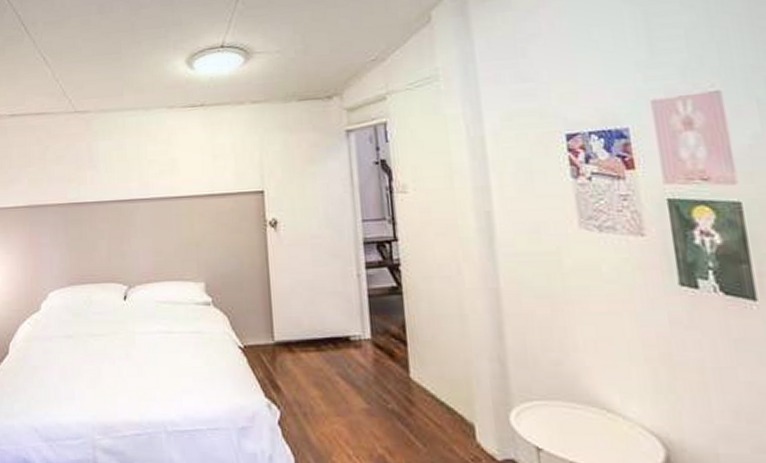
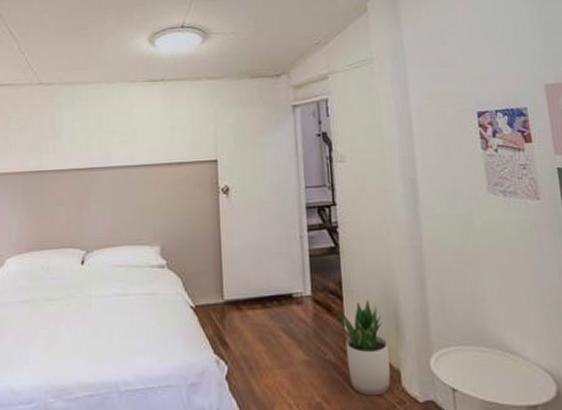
planter: none [402,345,464,451] -> present [339,299,391,396]

